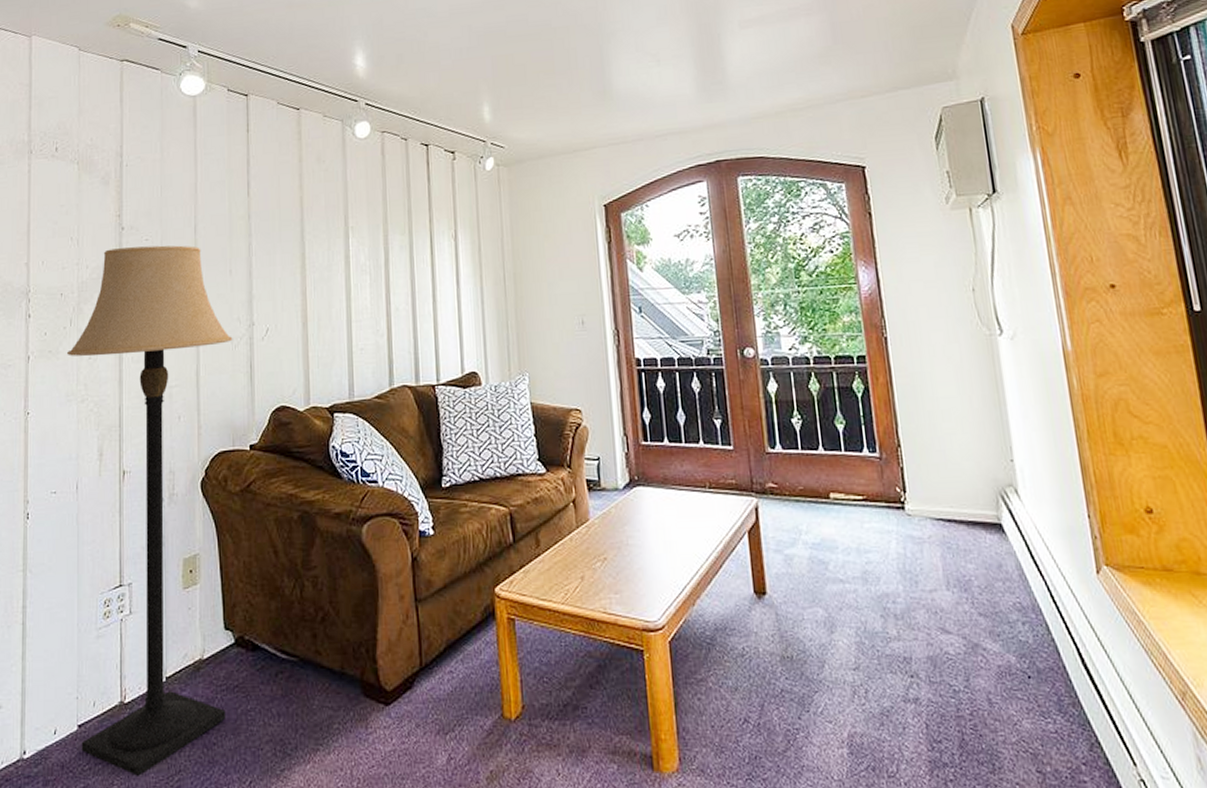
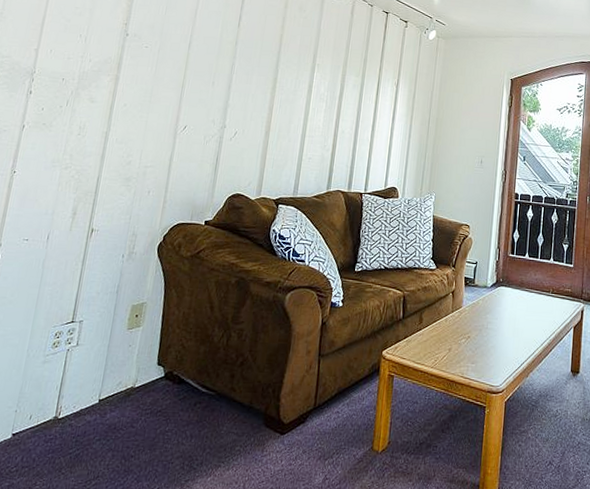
lamp: present [67,245,233,776] -> none [11,49,206,479]

